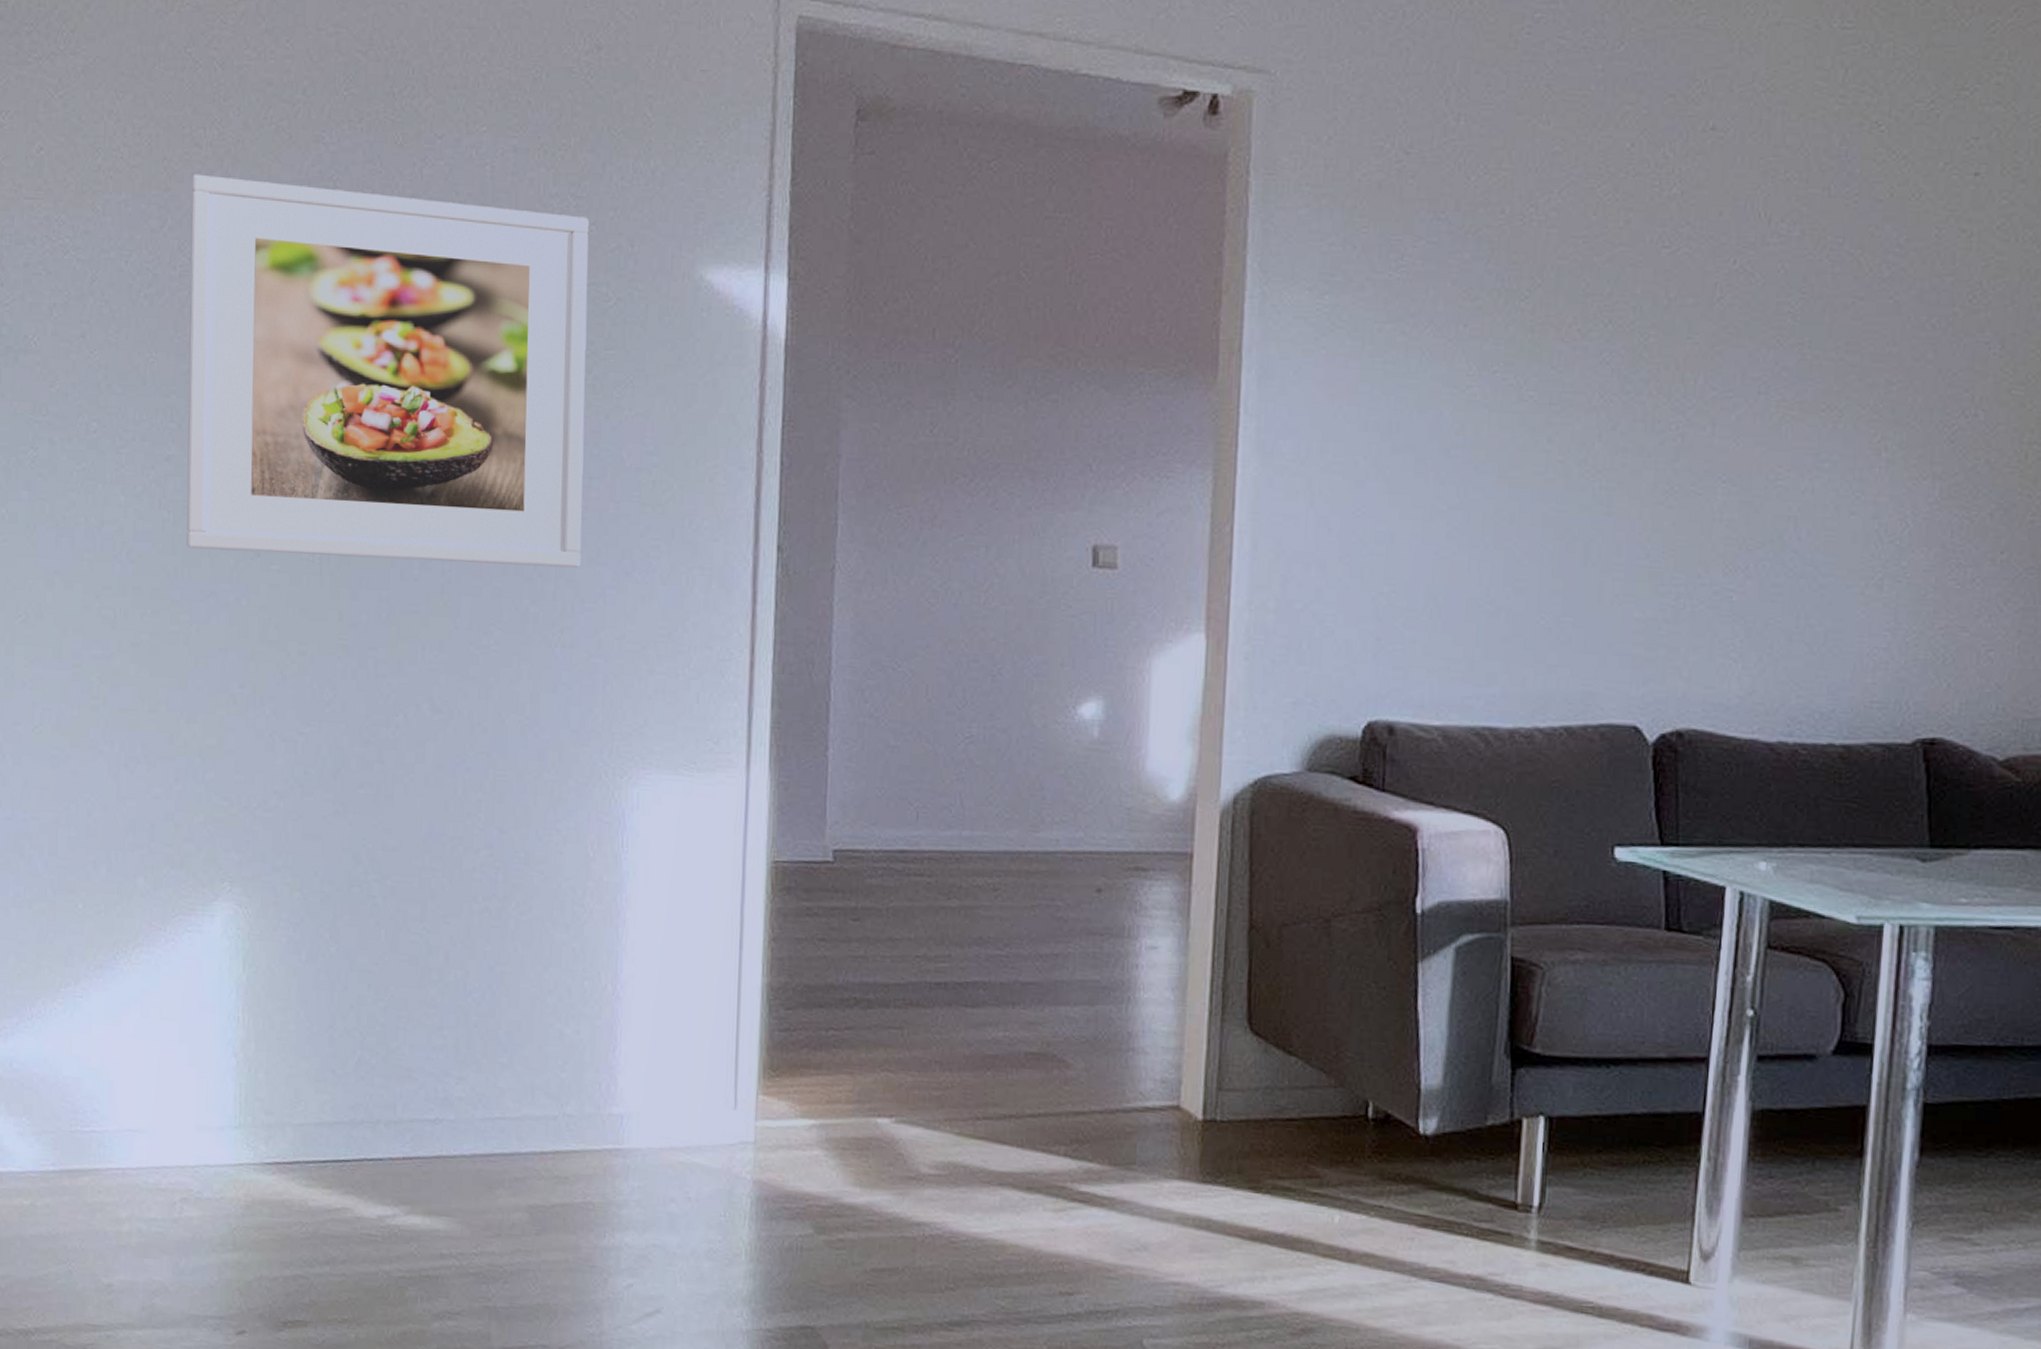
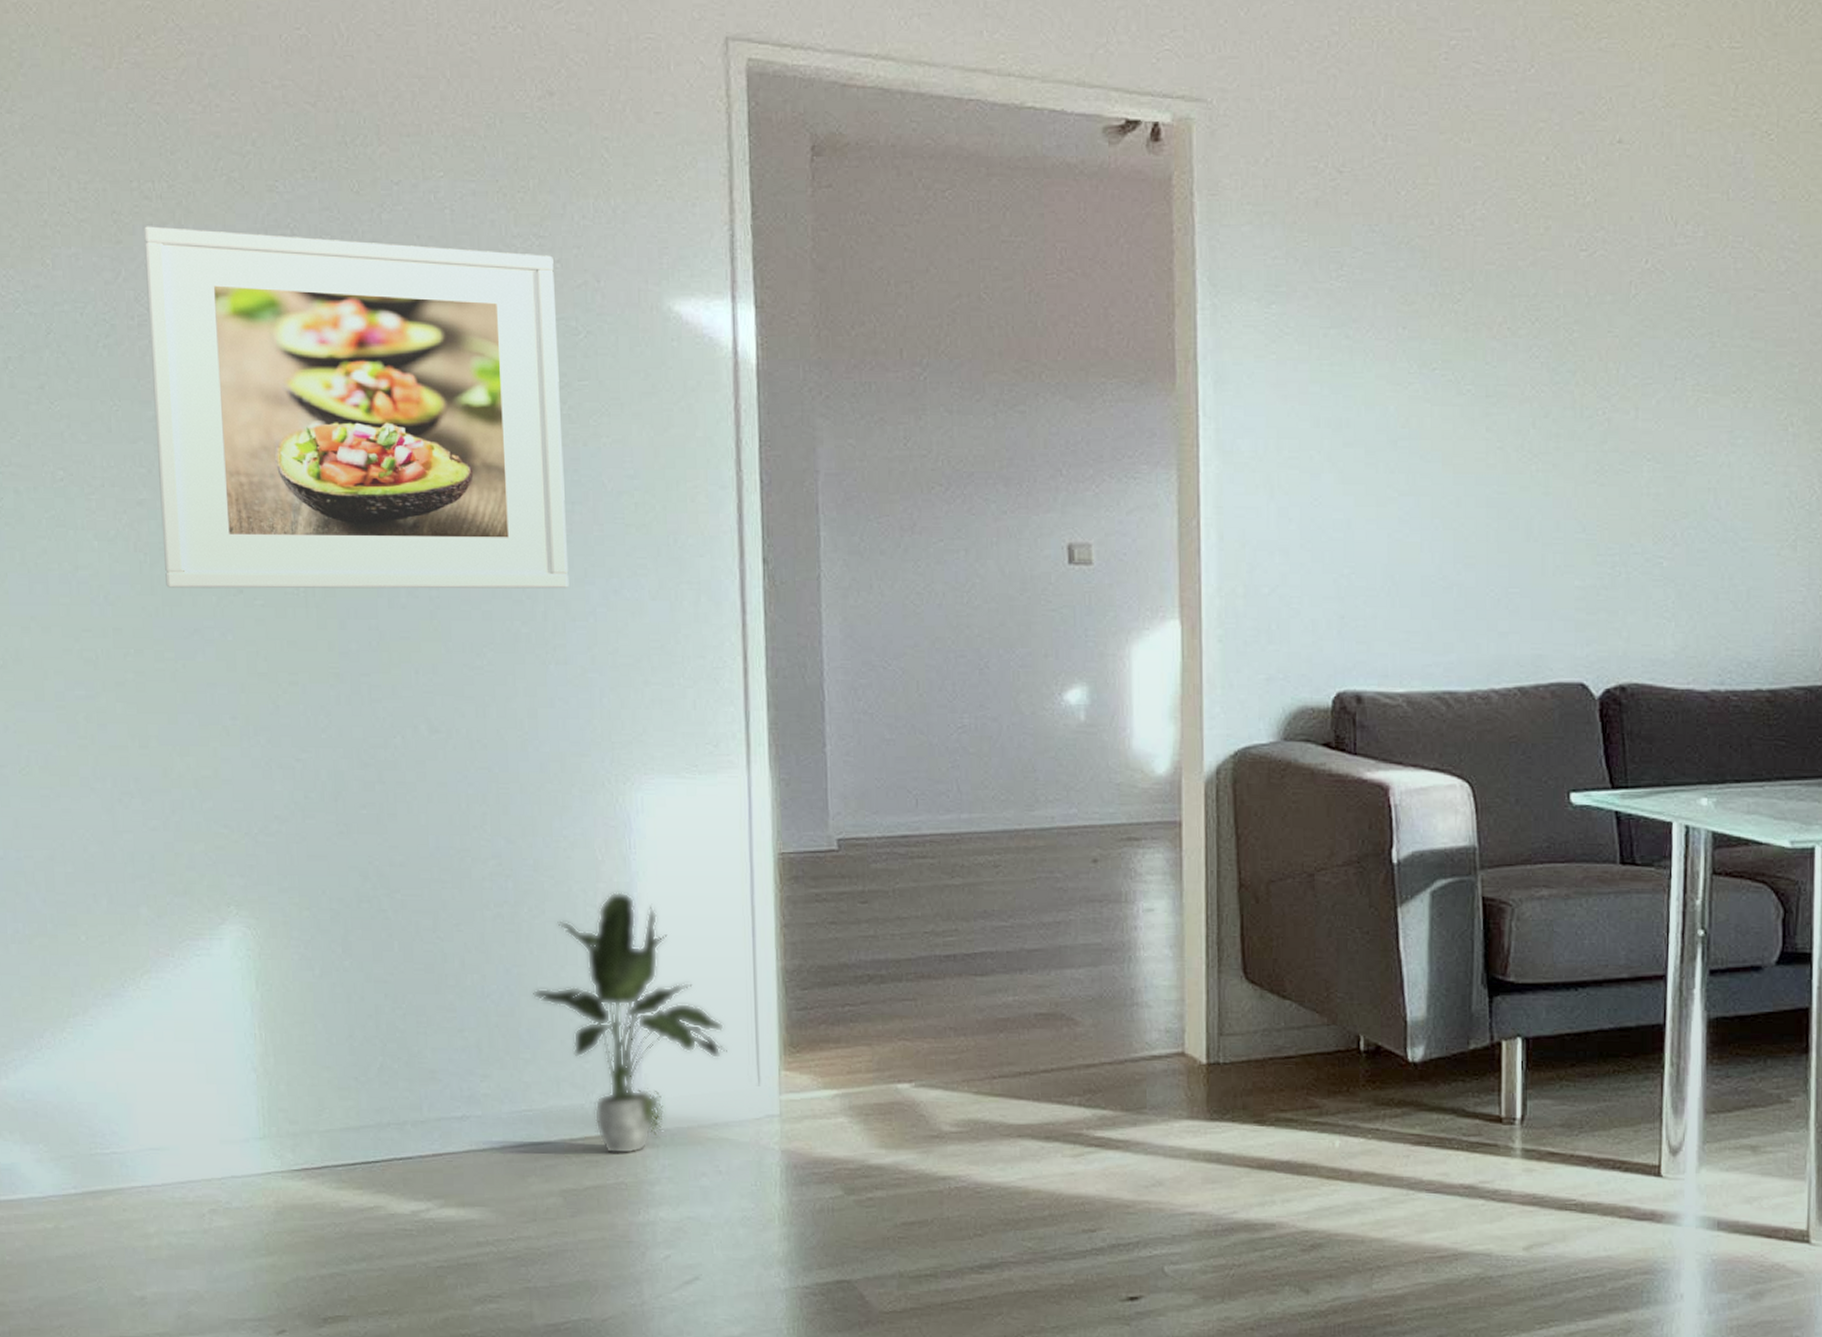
potted plant: none [514,891,706,1173] -> present [533,891,727,1155]

